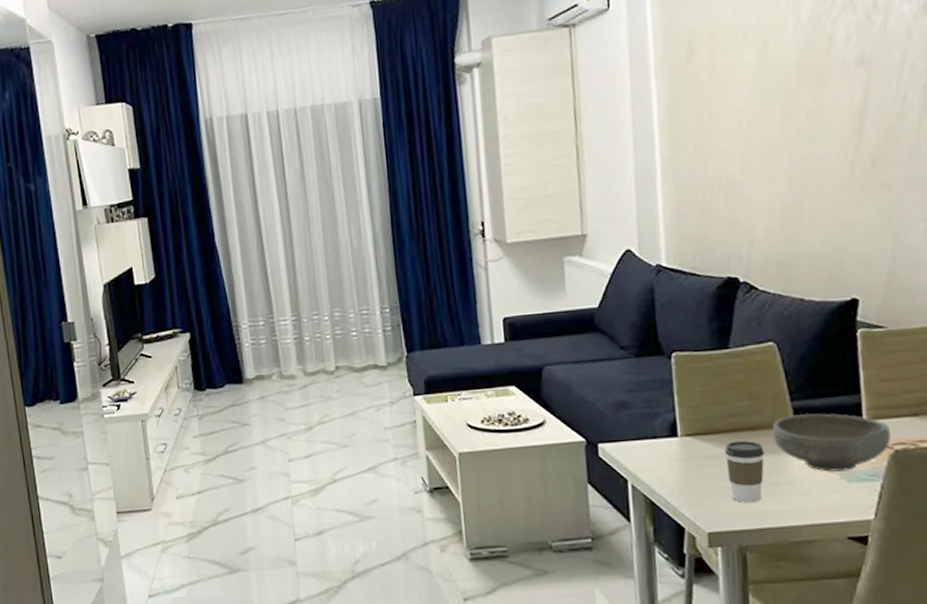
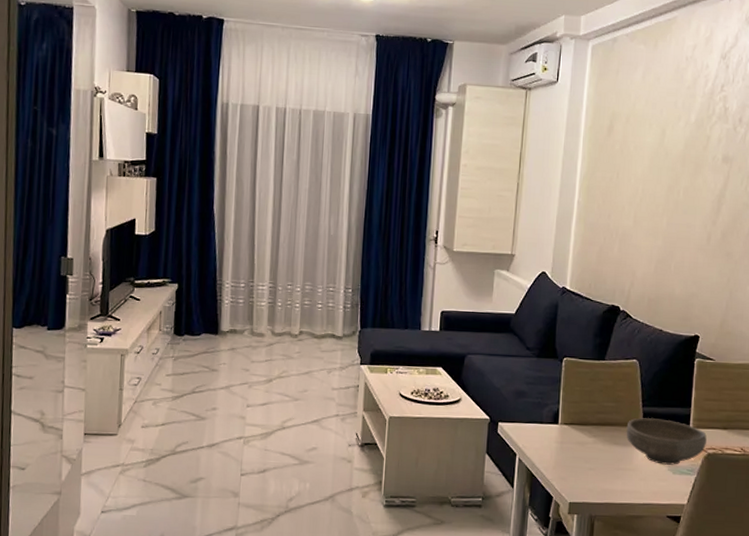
coffee cup: present [725,440,764,504] -> none [590,433,619,483]

